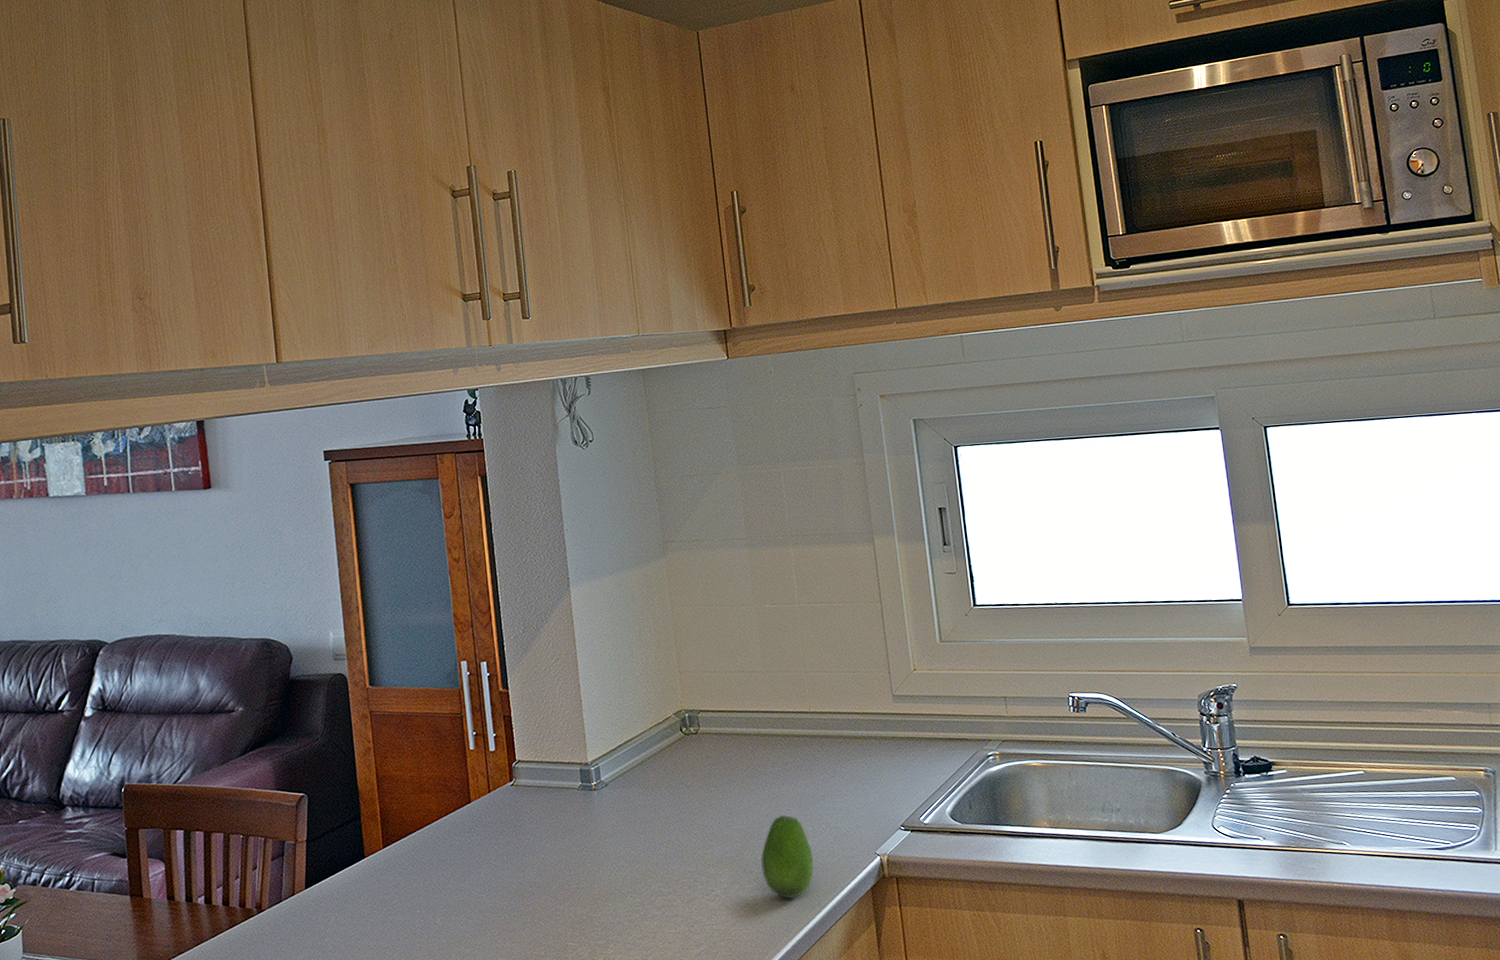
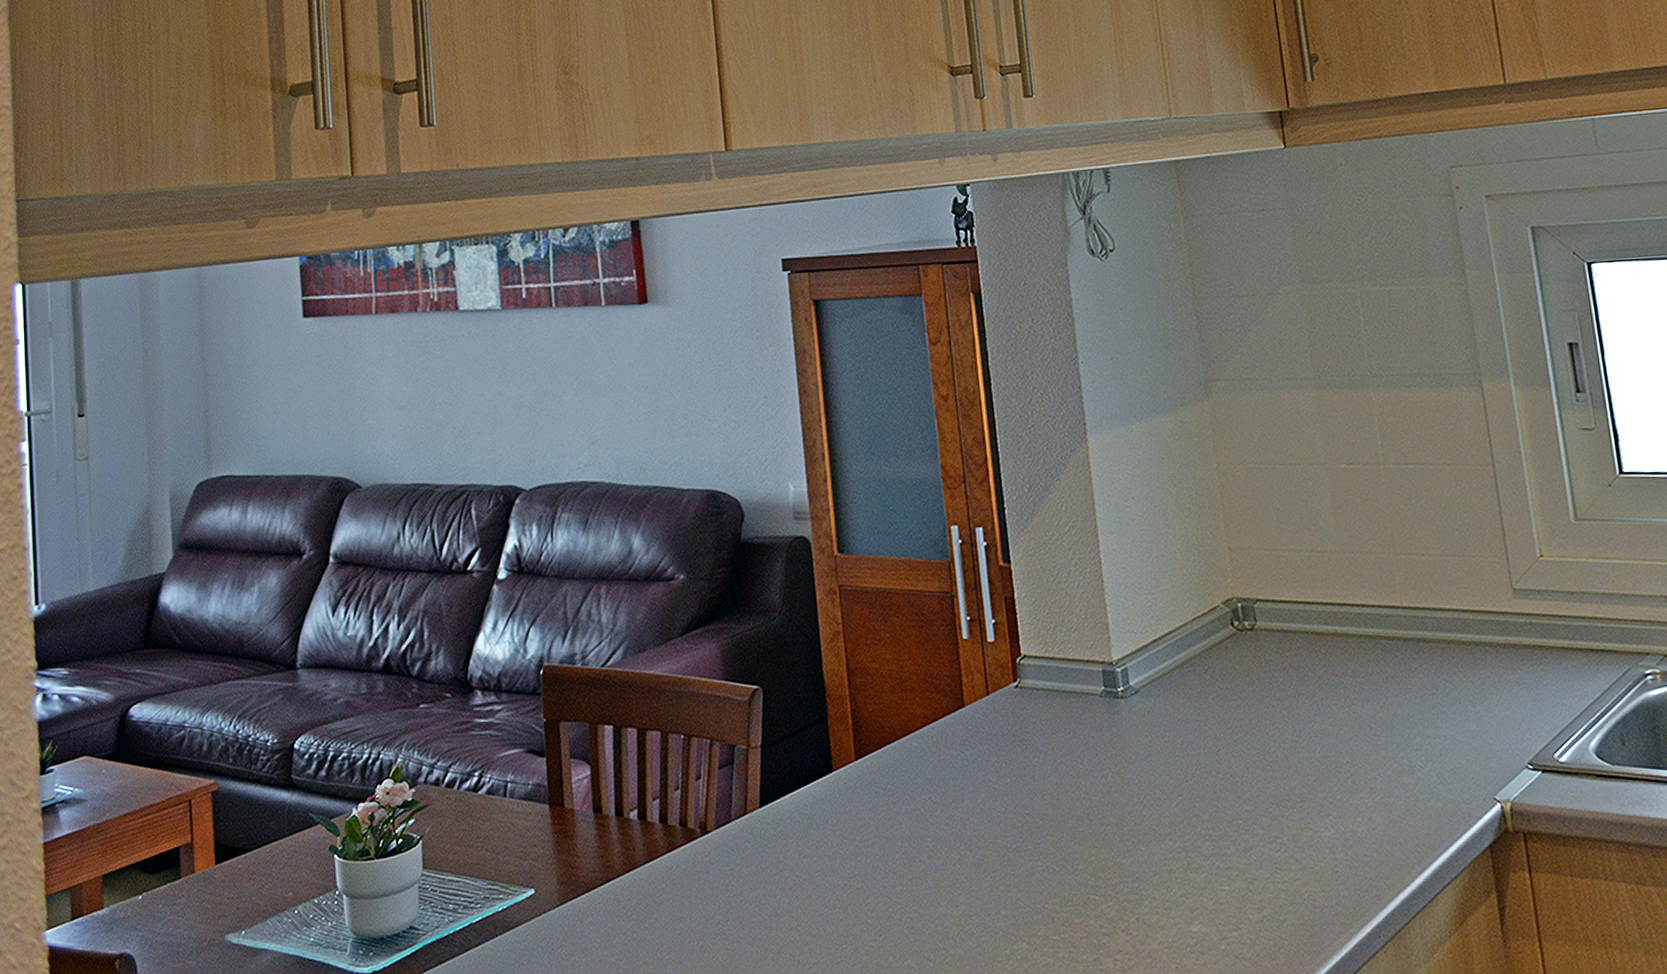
fruit: present [761,815,814,899] -> none [1340,742,1412,854]

